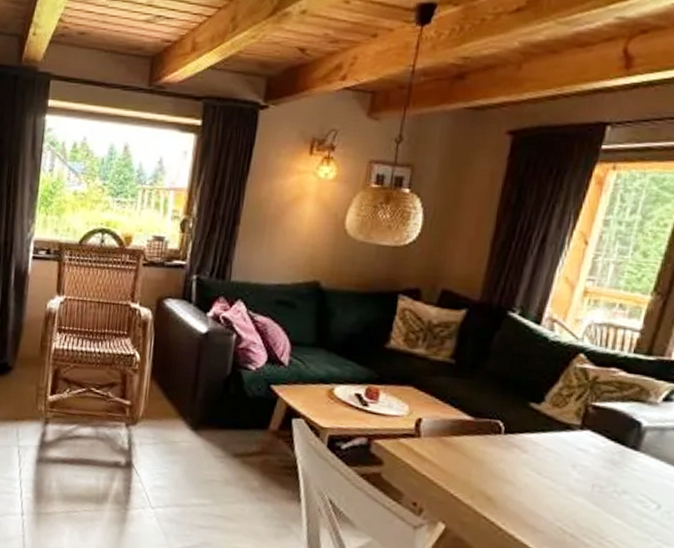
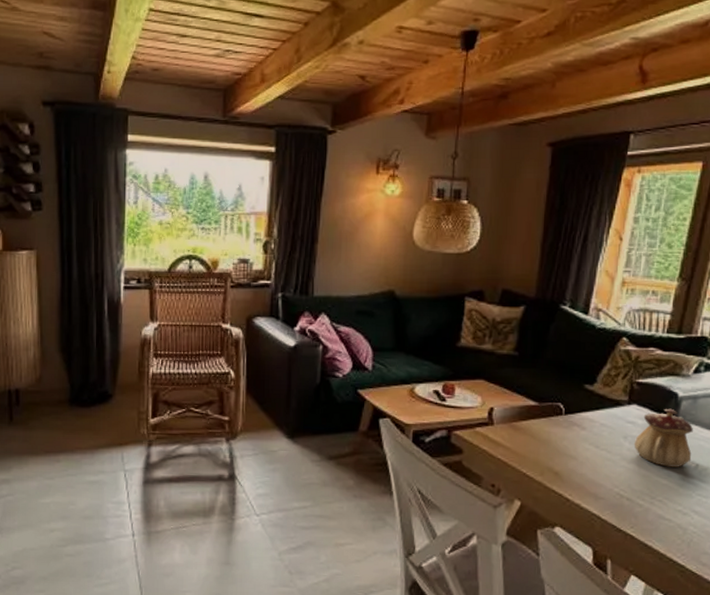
teapot: none [583,438,658,507] -> present [634,408,694,467]

